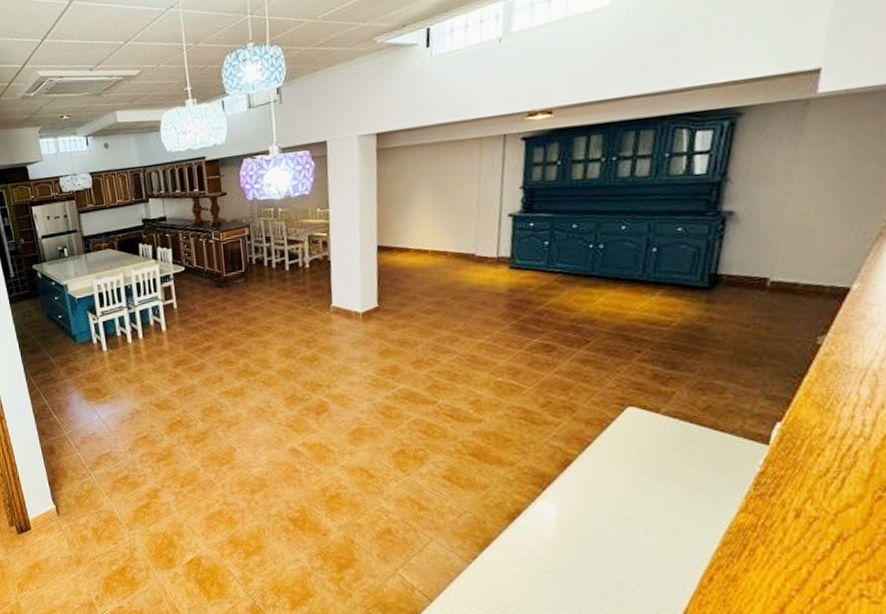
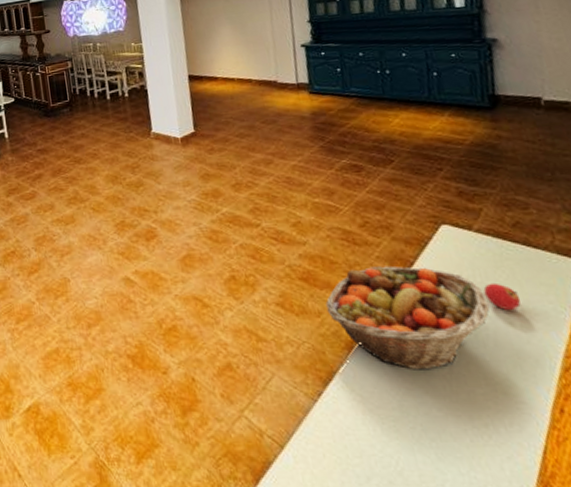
fruit basket: none [493,444,661,540] -> present [325,266,490,370]
fruit: none [658,463,695,489] -> present [483,282,521,310]

